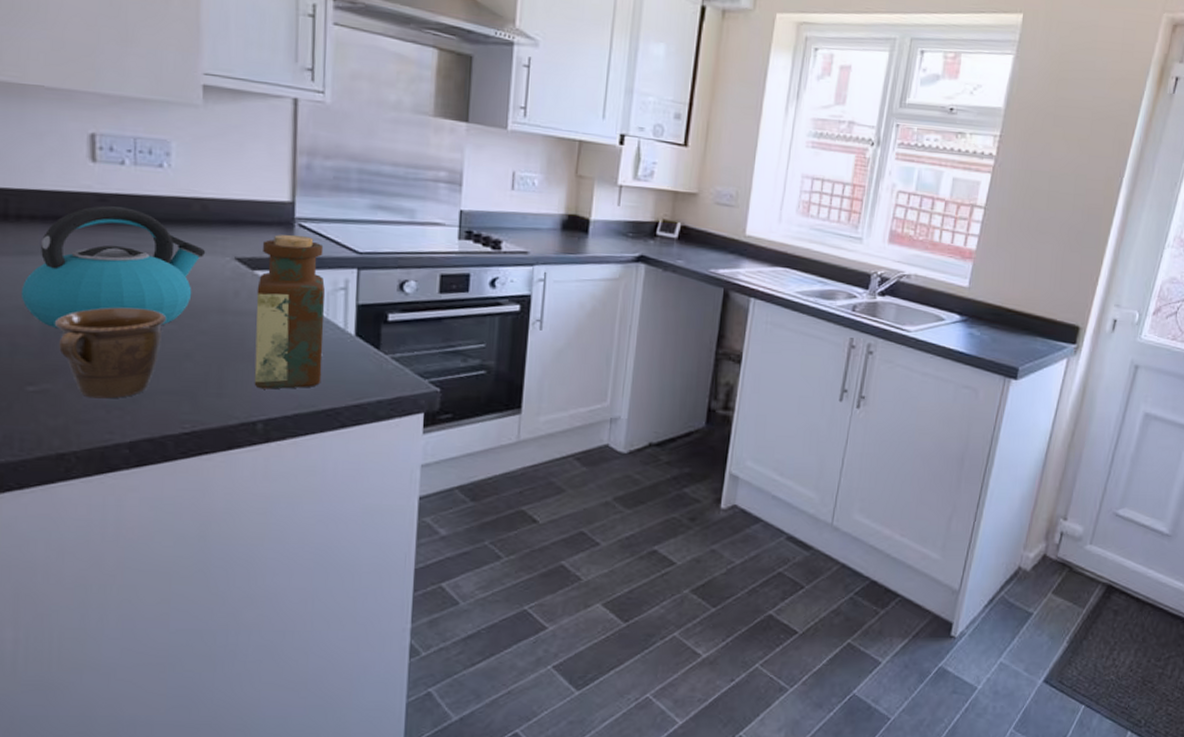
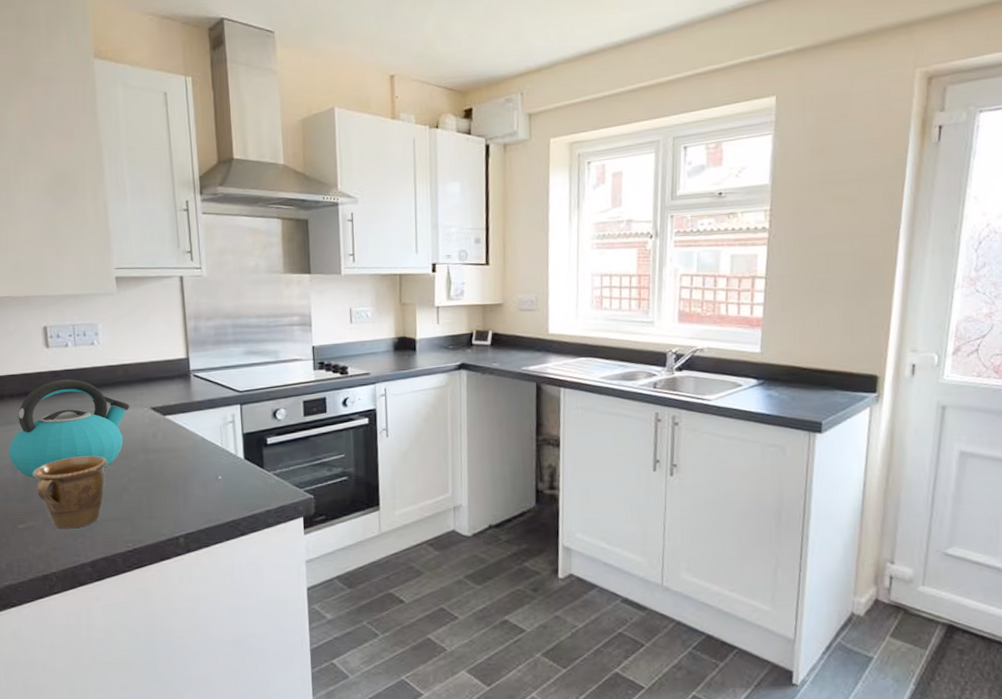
bottle: present [254,234,325,390] -> none [168,383,223,510]

